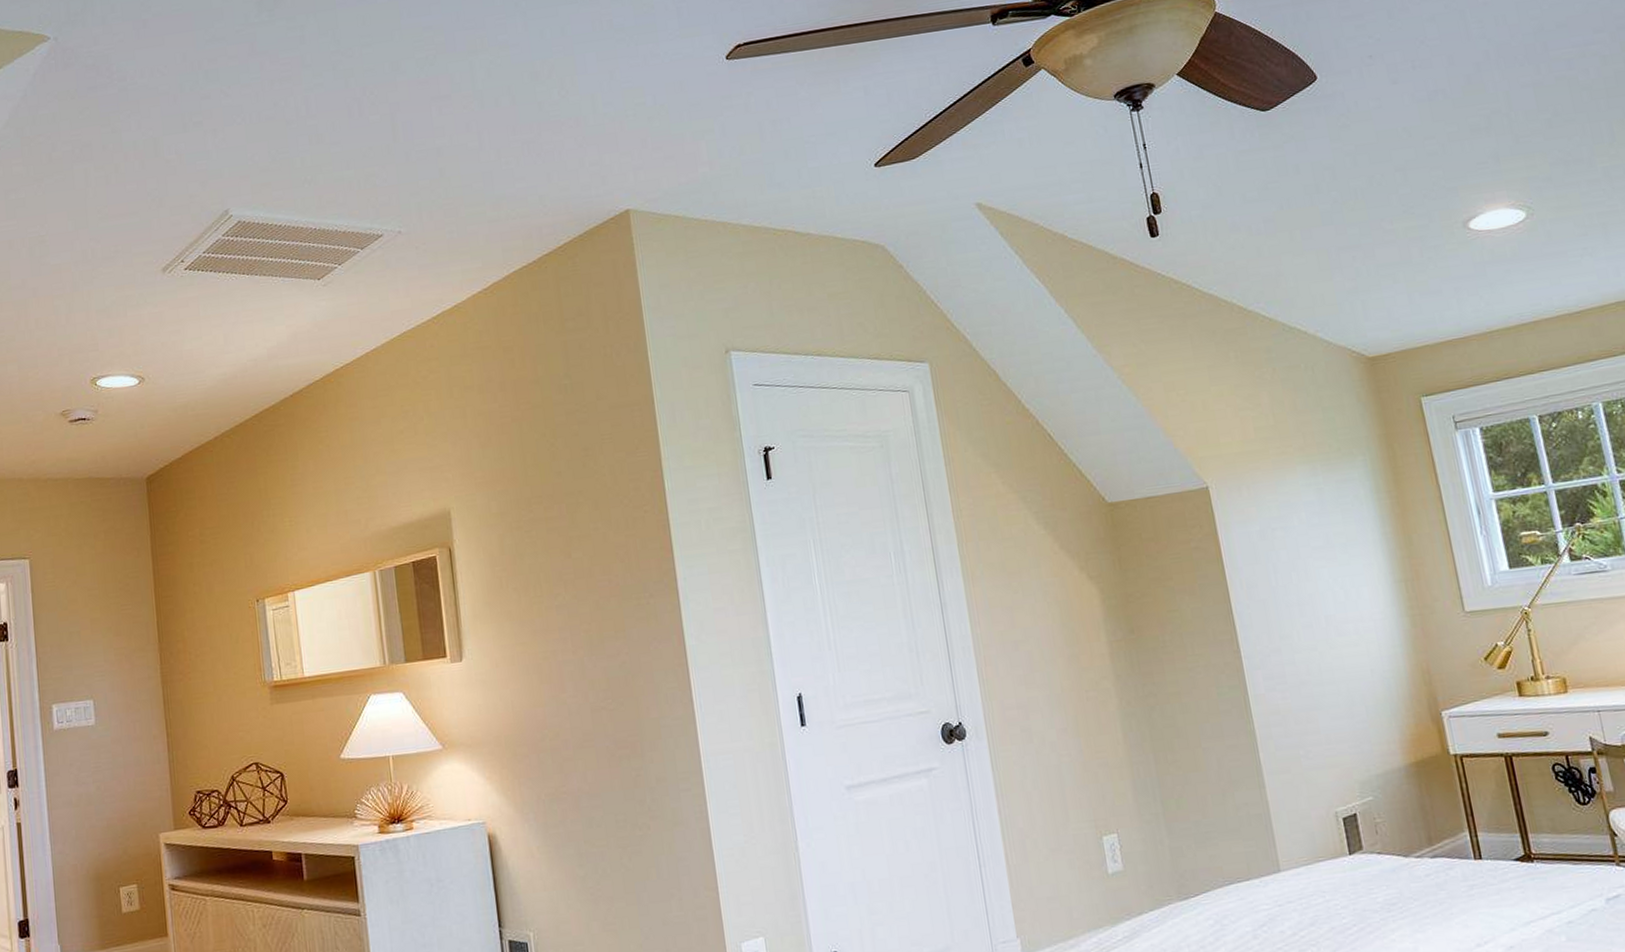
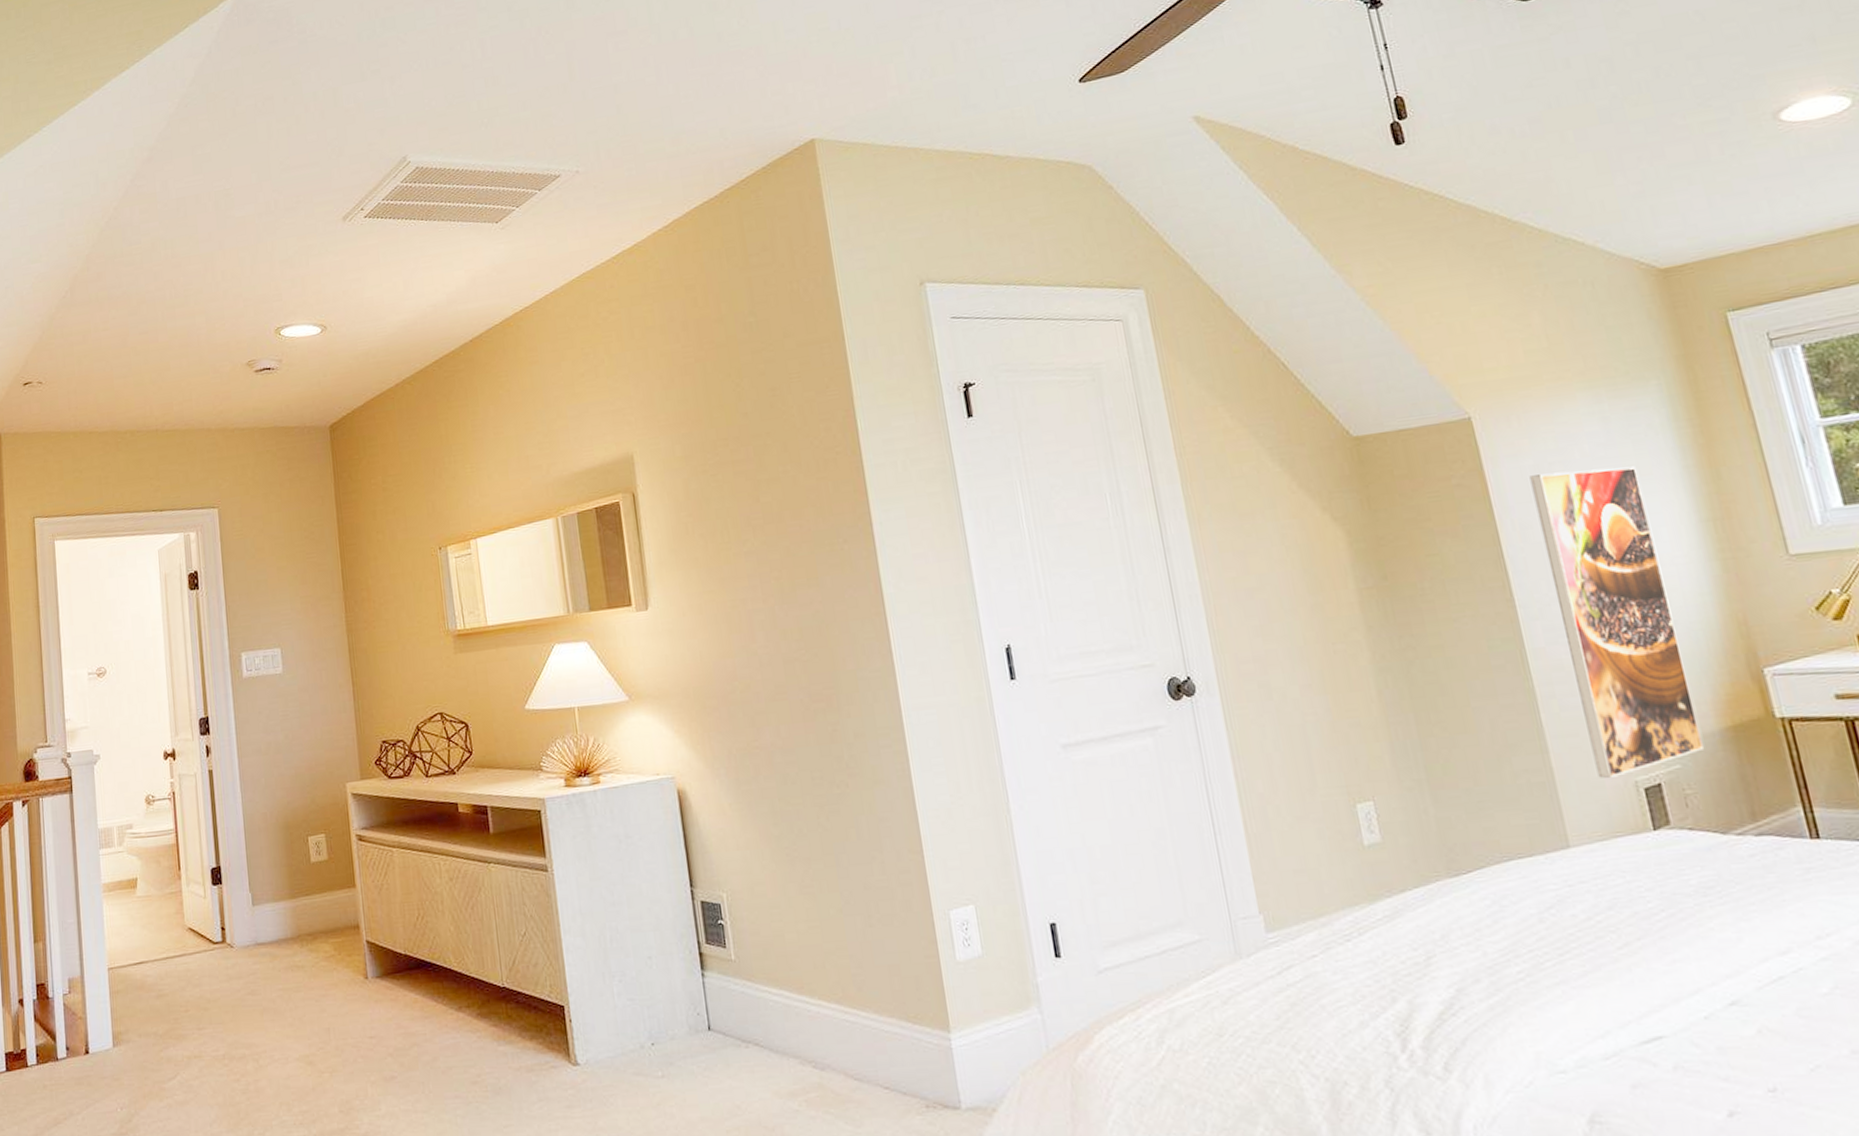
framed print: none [1256,533,1393,810] -> present [1529,466,1705,778]

